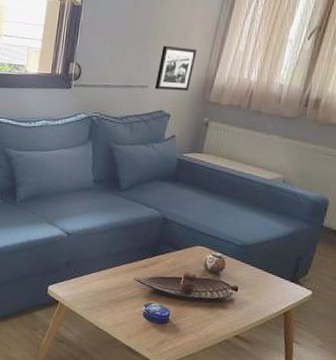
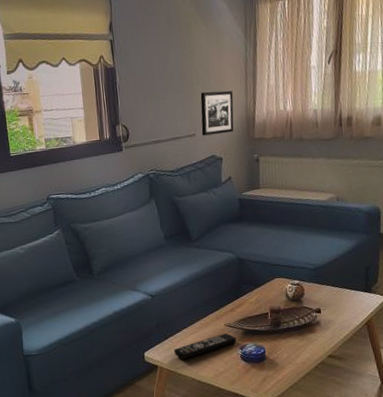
remote control: none [77,287,143,302] -> present [173,333,237,359]

